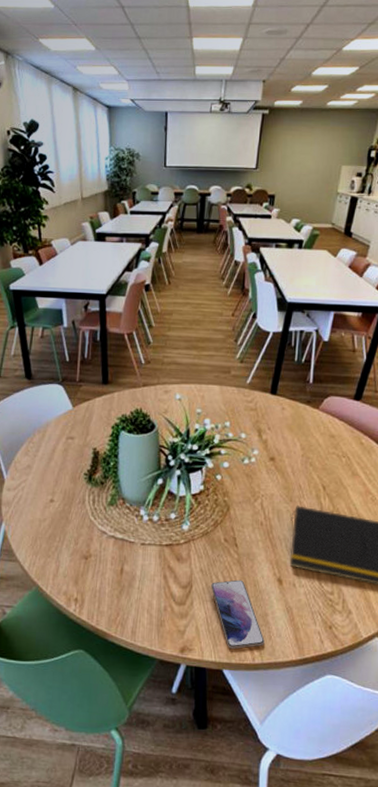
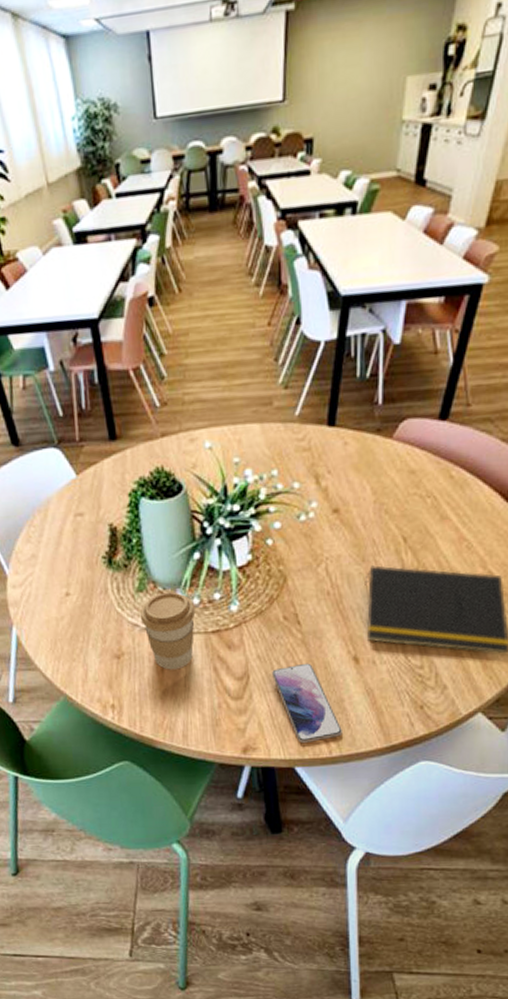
coffee cup: none [109,508,154,574] -> present [140,592,196,670]

